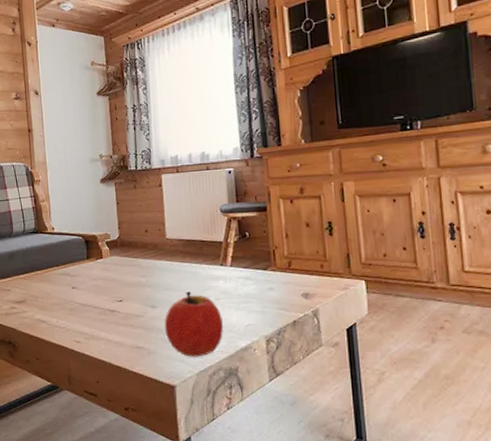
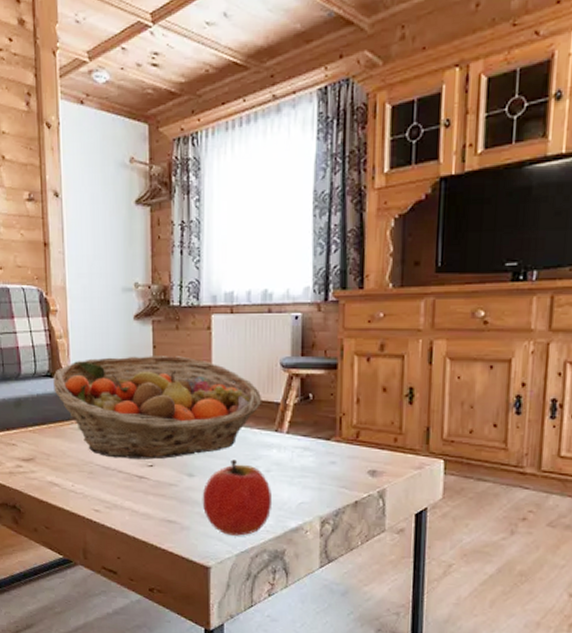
fruit basket: none [38,209,208,296] -> present [53,356,262,460]

